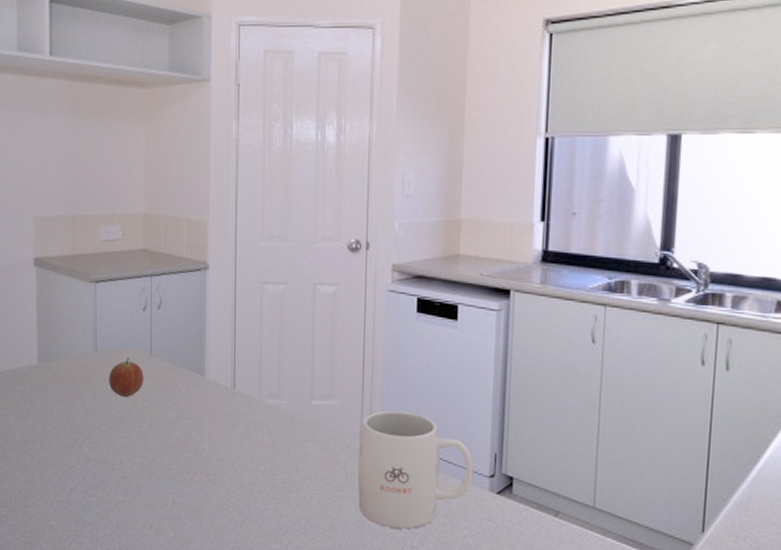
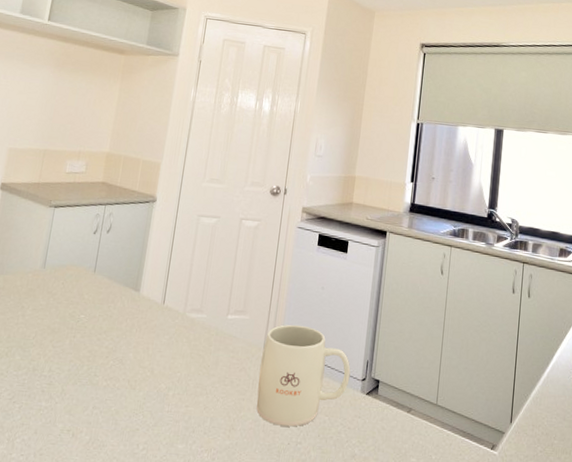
fruit: present [109,358,144,398] -> none [51,274,85,310]

